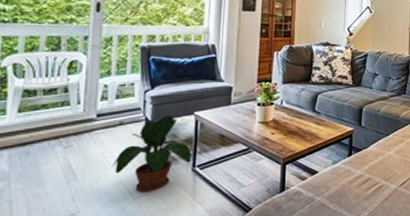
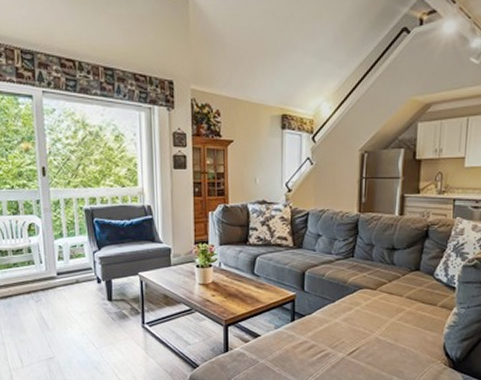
potted plant: present [112,115,192,193] -> none [75,275,140,344]

